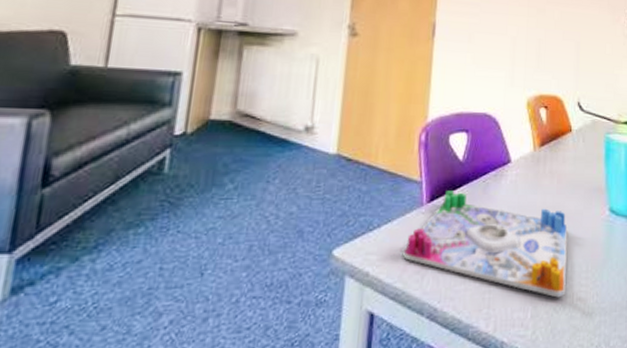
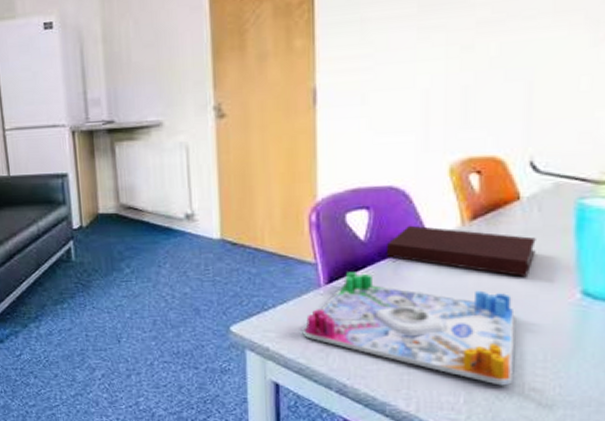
notebook: none [478,148,582,196] -> present [386,225,536,276]

